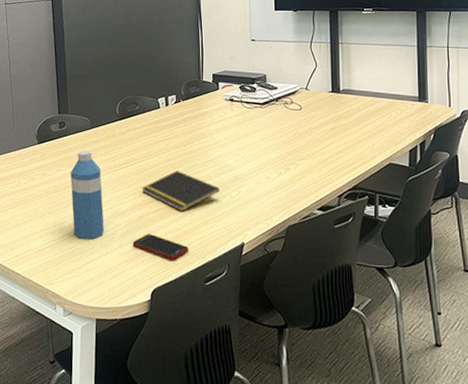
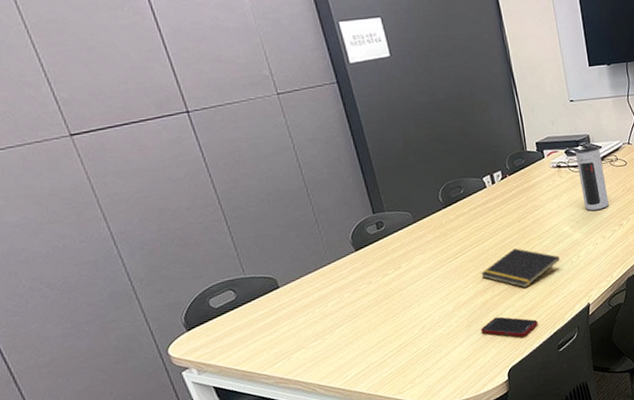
water bottle: present [70,150,104,239] -> none [399,247,449,340]
speaker: none [249,86,278,149] -> present [575,146,609,211]

